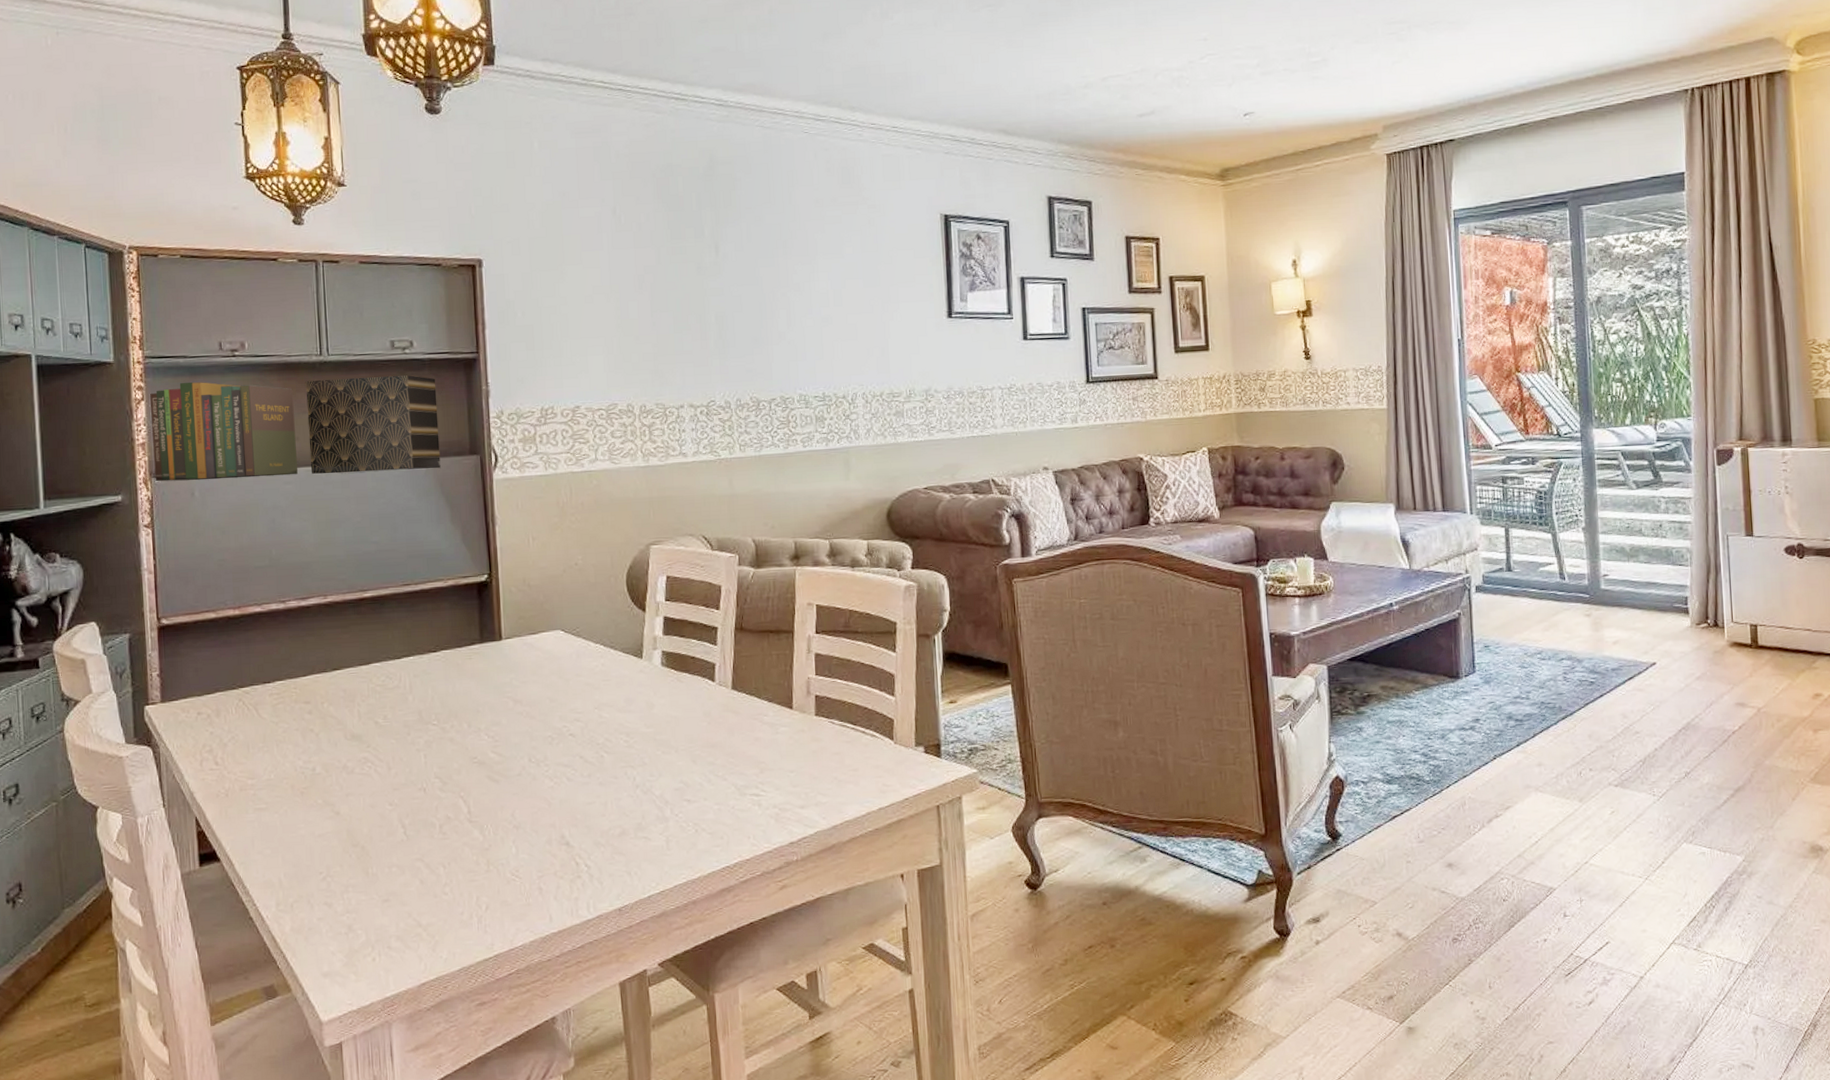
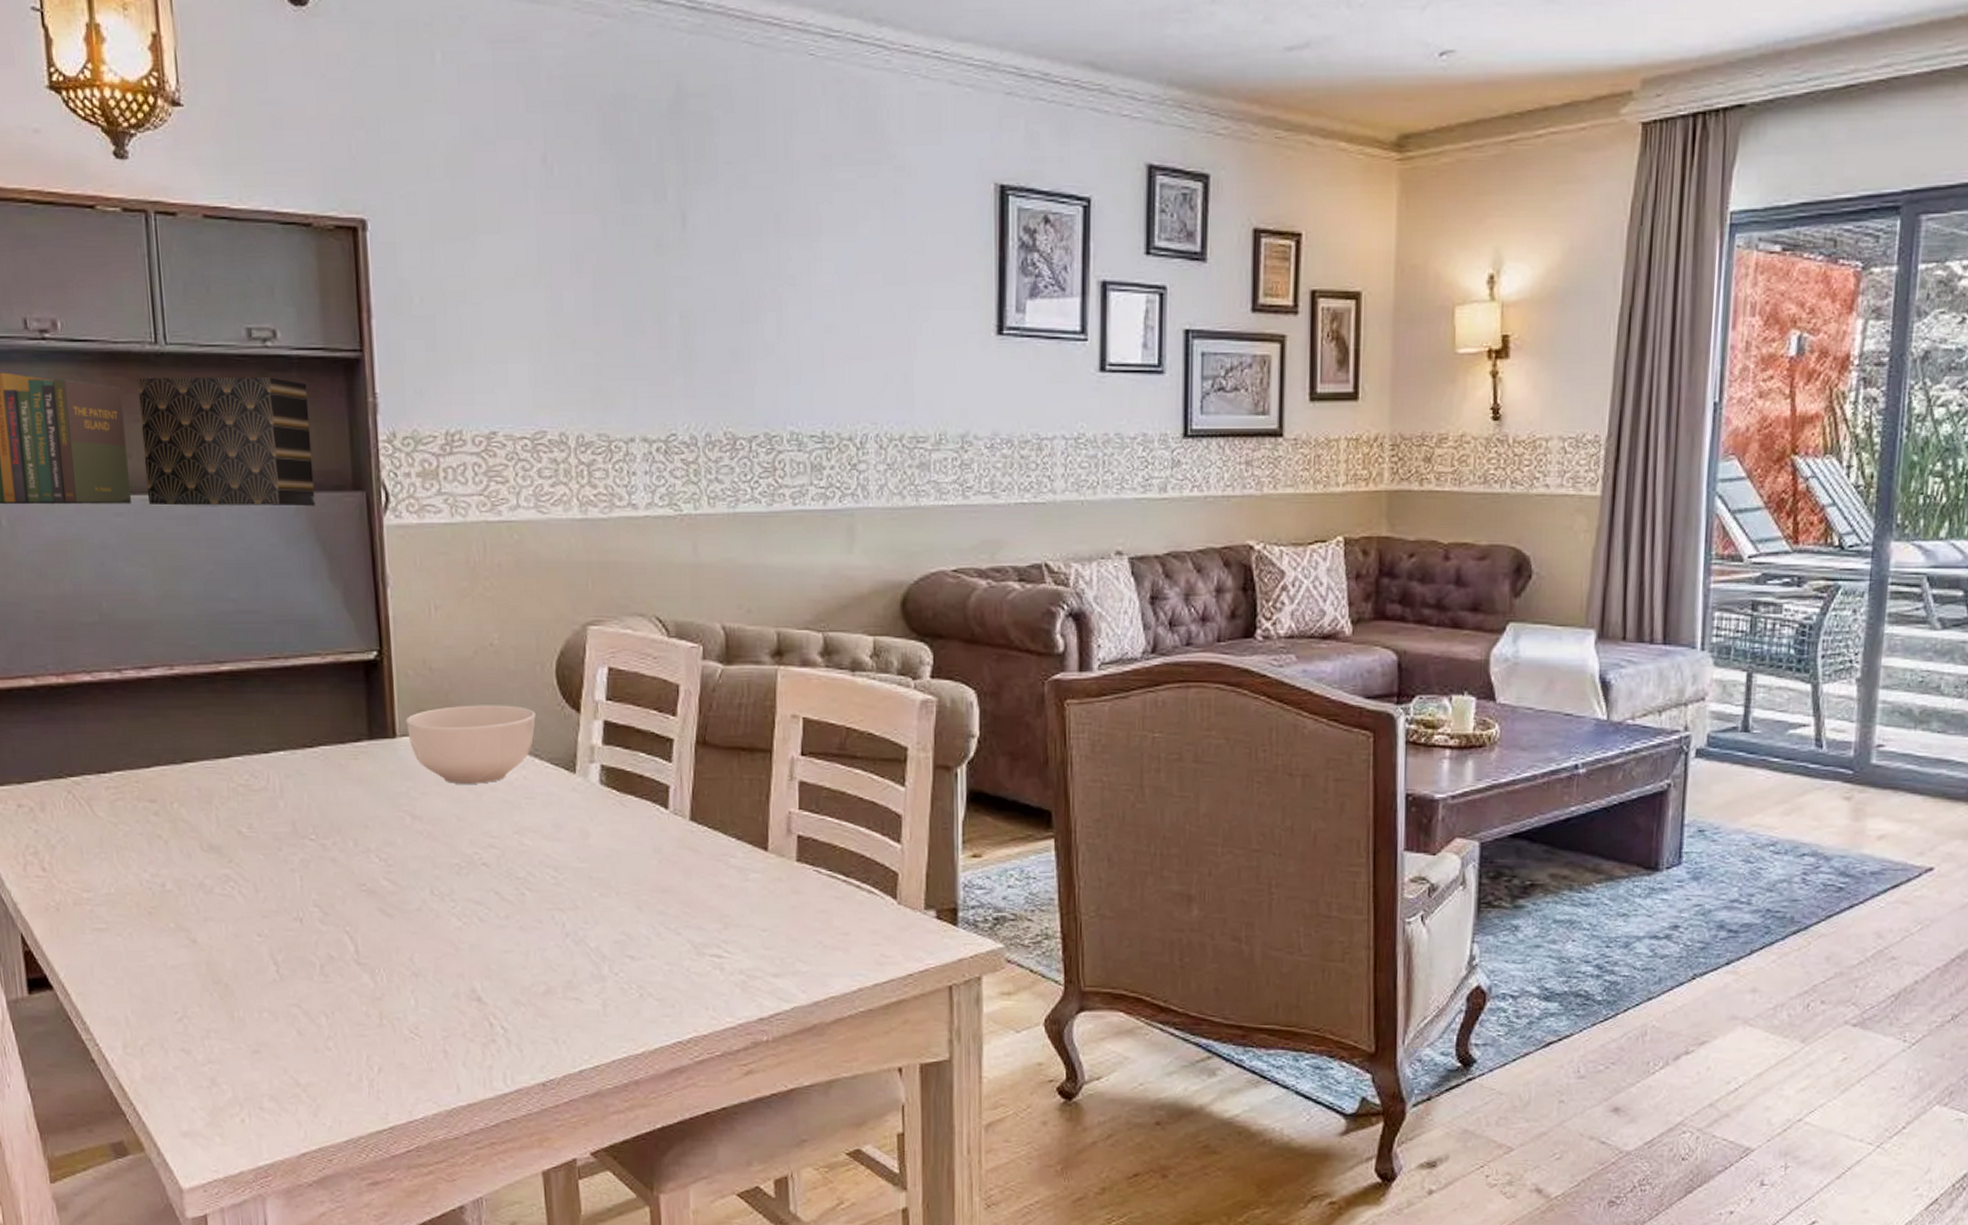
bowl: none [509,609,611,673] -> present [405,705,536,784]

